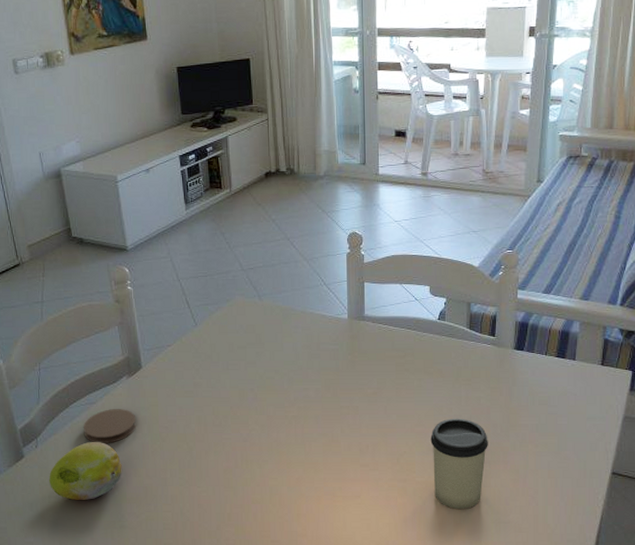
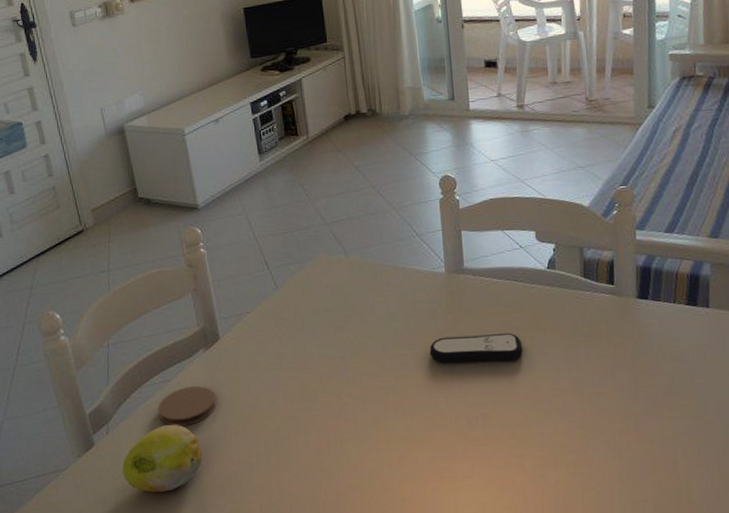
remote control: none [329,374,412,399] -> present [429,332,523,363]
cup: present [430,418,488,510] -> none [548,380,616,488]

